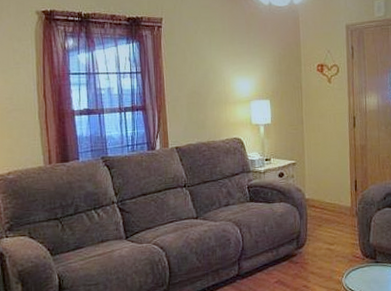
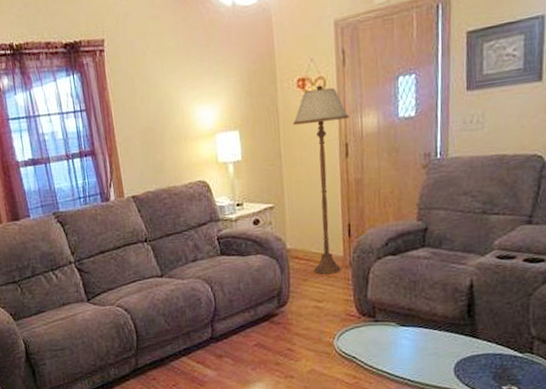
floor lamp: none [313,71,356,221] -> present [292,85,349,274]

